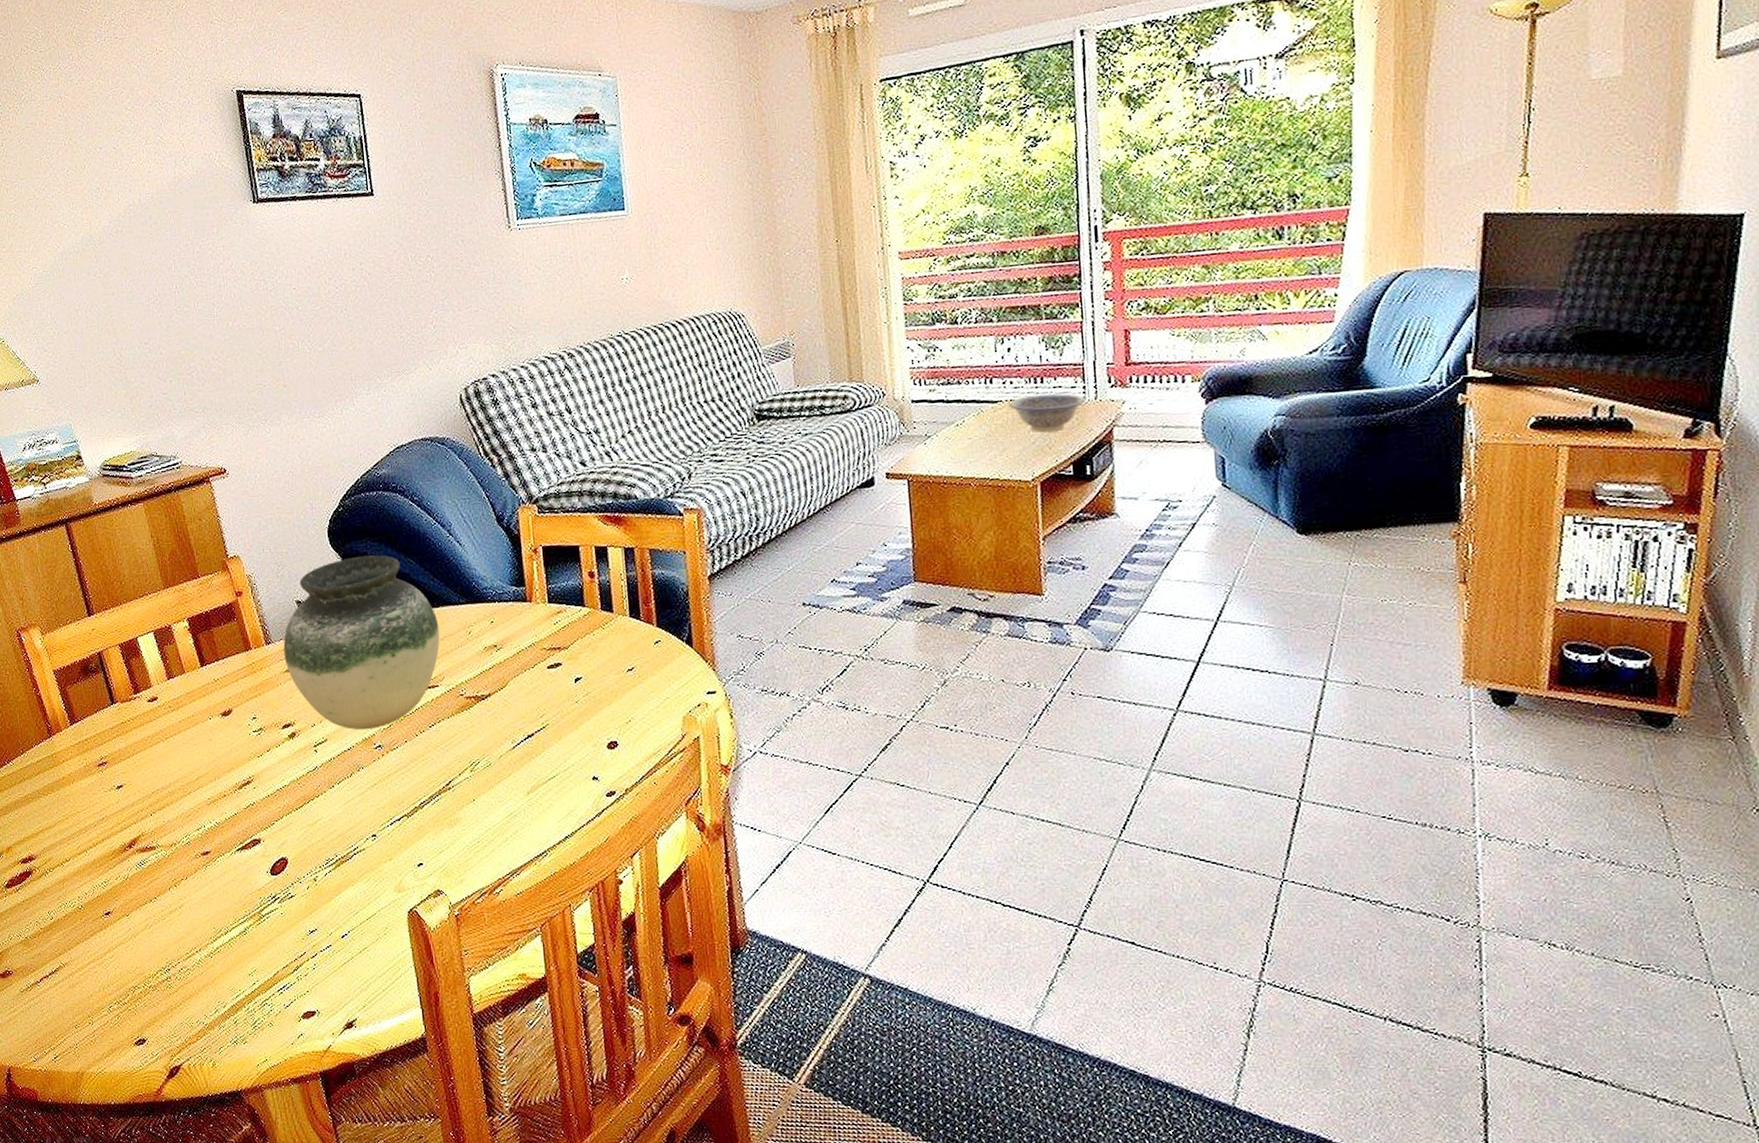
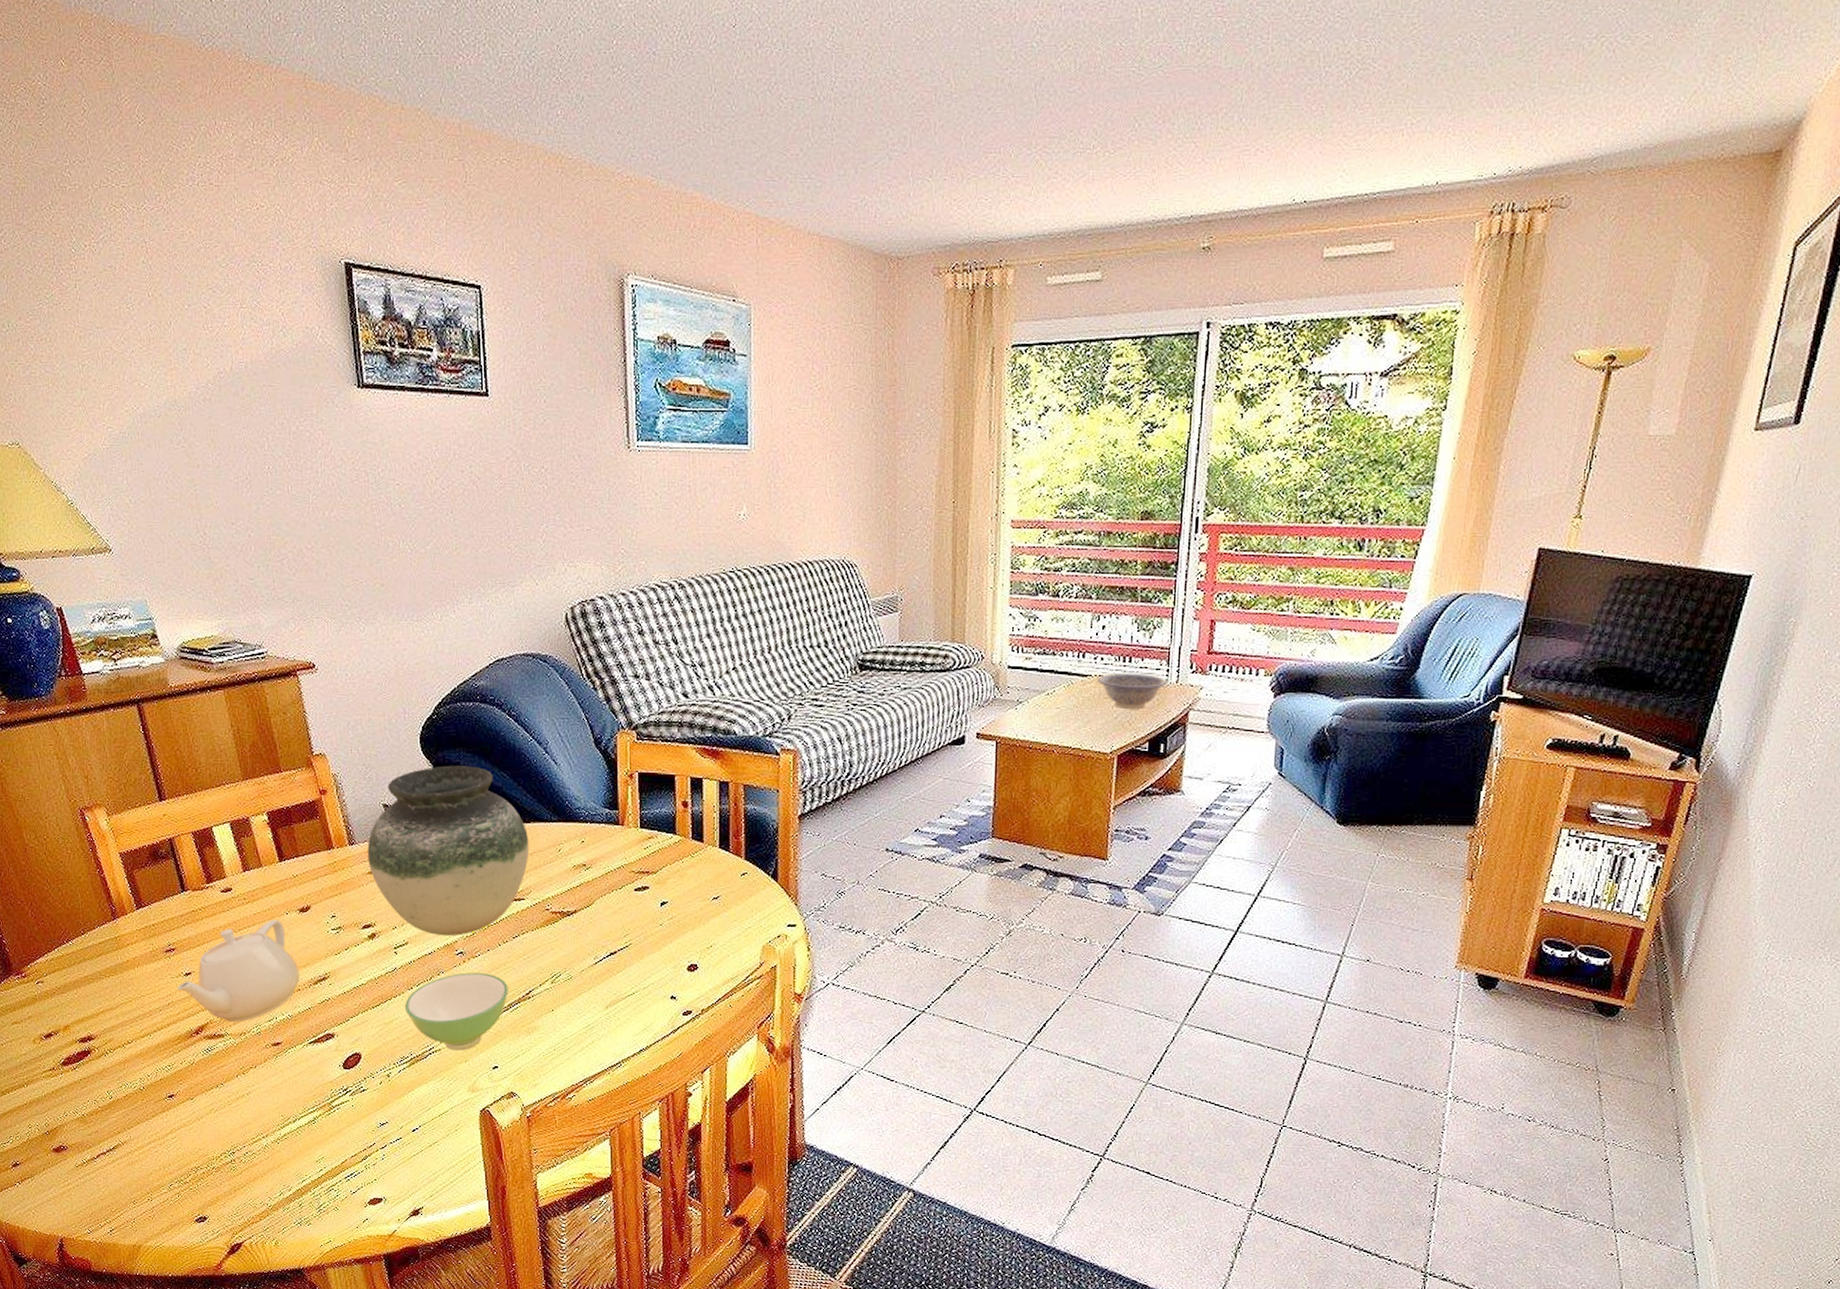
teapot: none [109,725,225,833] -> present [176,919,300,1022]
bowl: none [326,766,429,849] -> present [404,973,508,1051]

